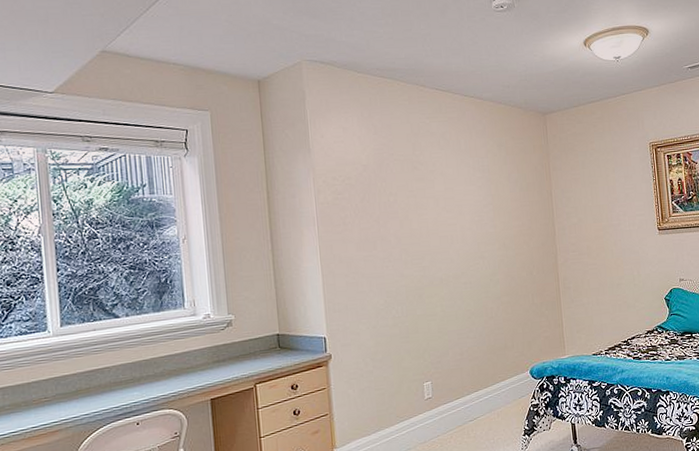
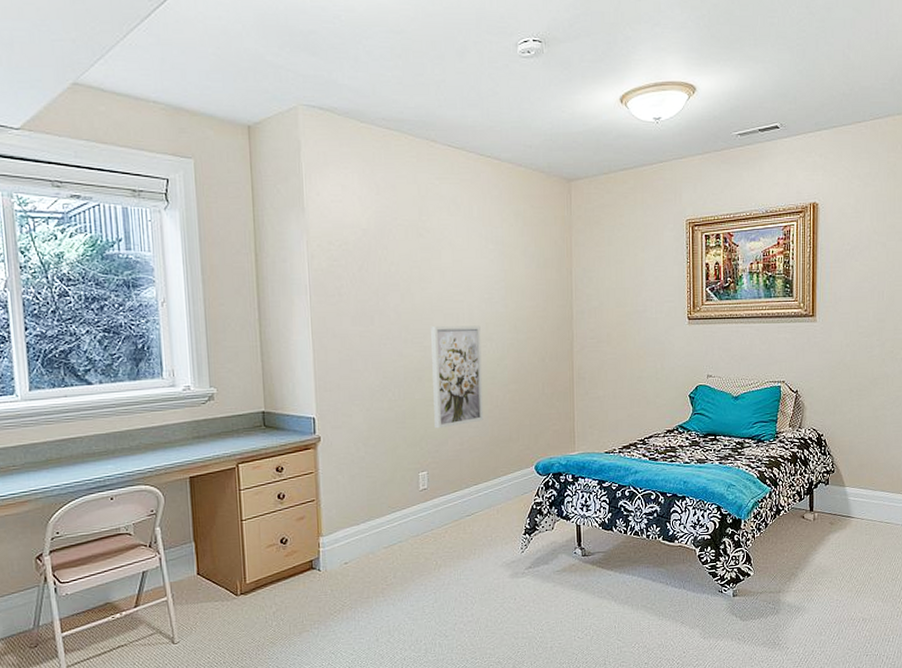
wall art: none [428,245,480,341] -> present [431,325,484,429]

